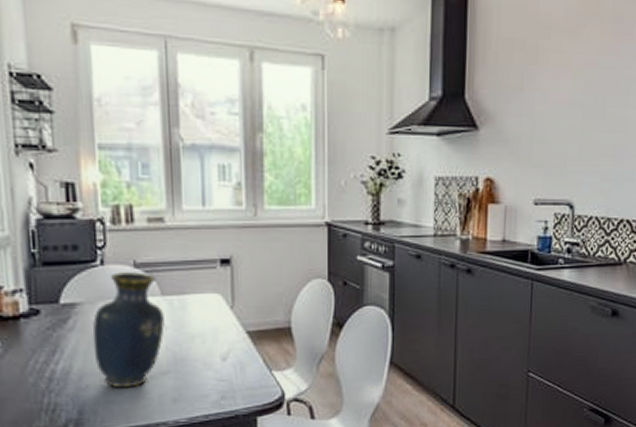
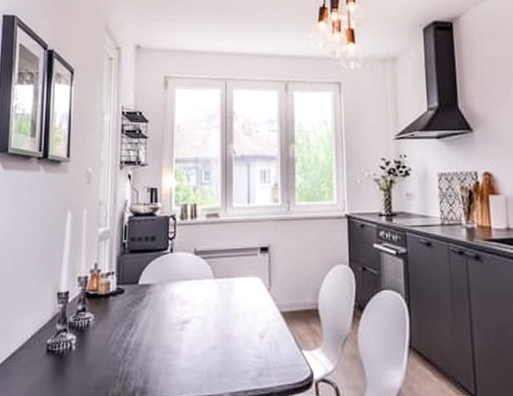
vase: present [92,272,165,388] -> none [160,258,215,361]

